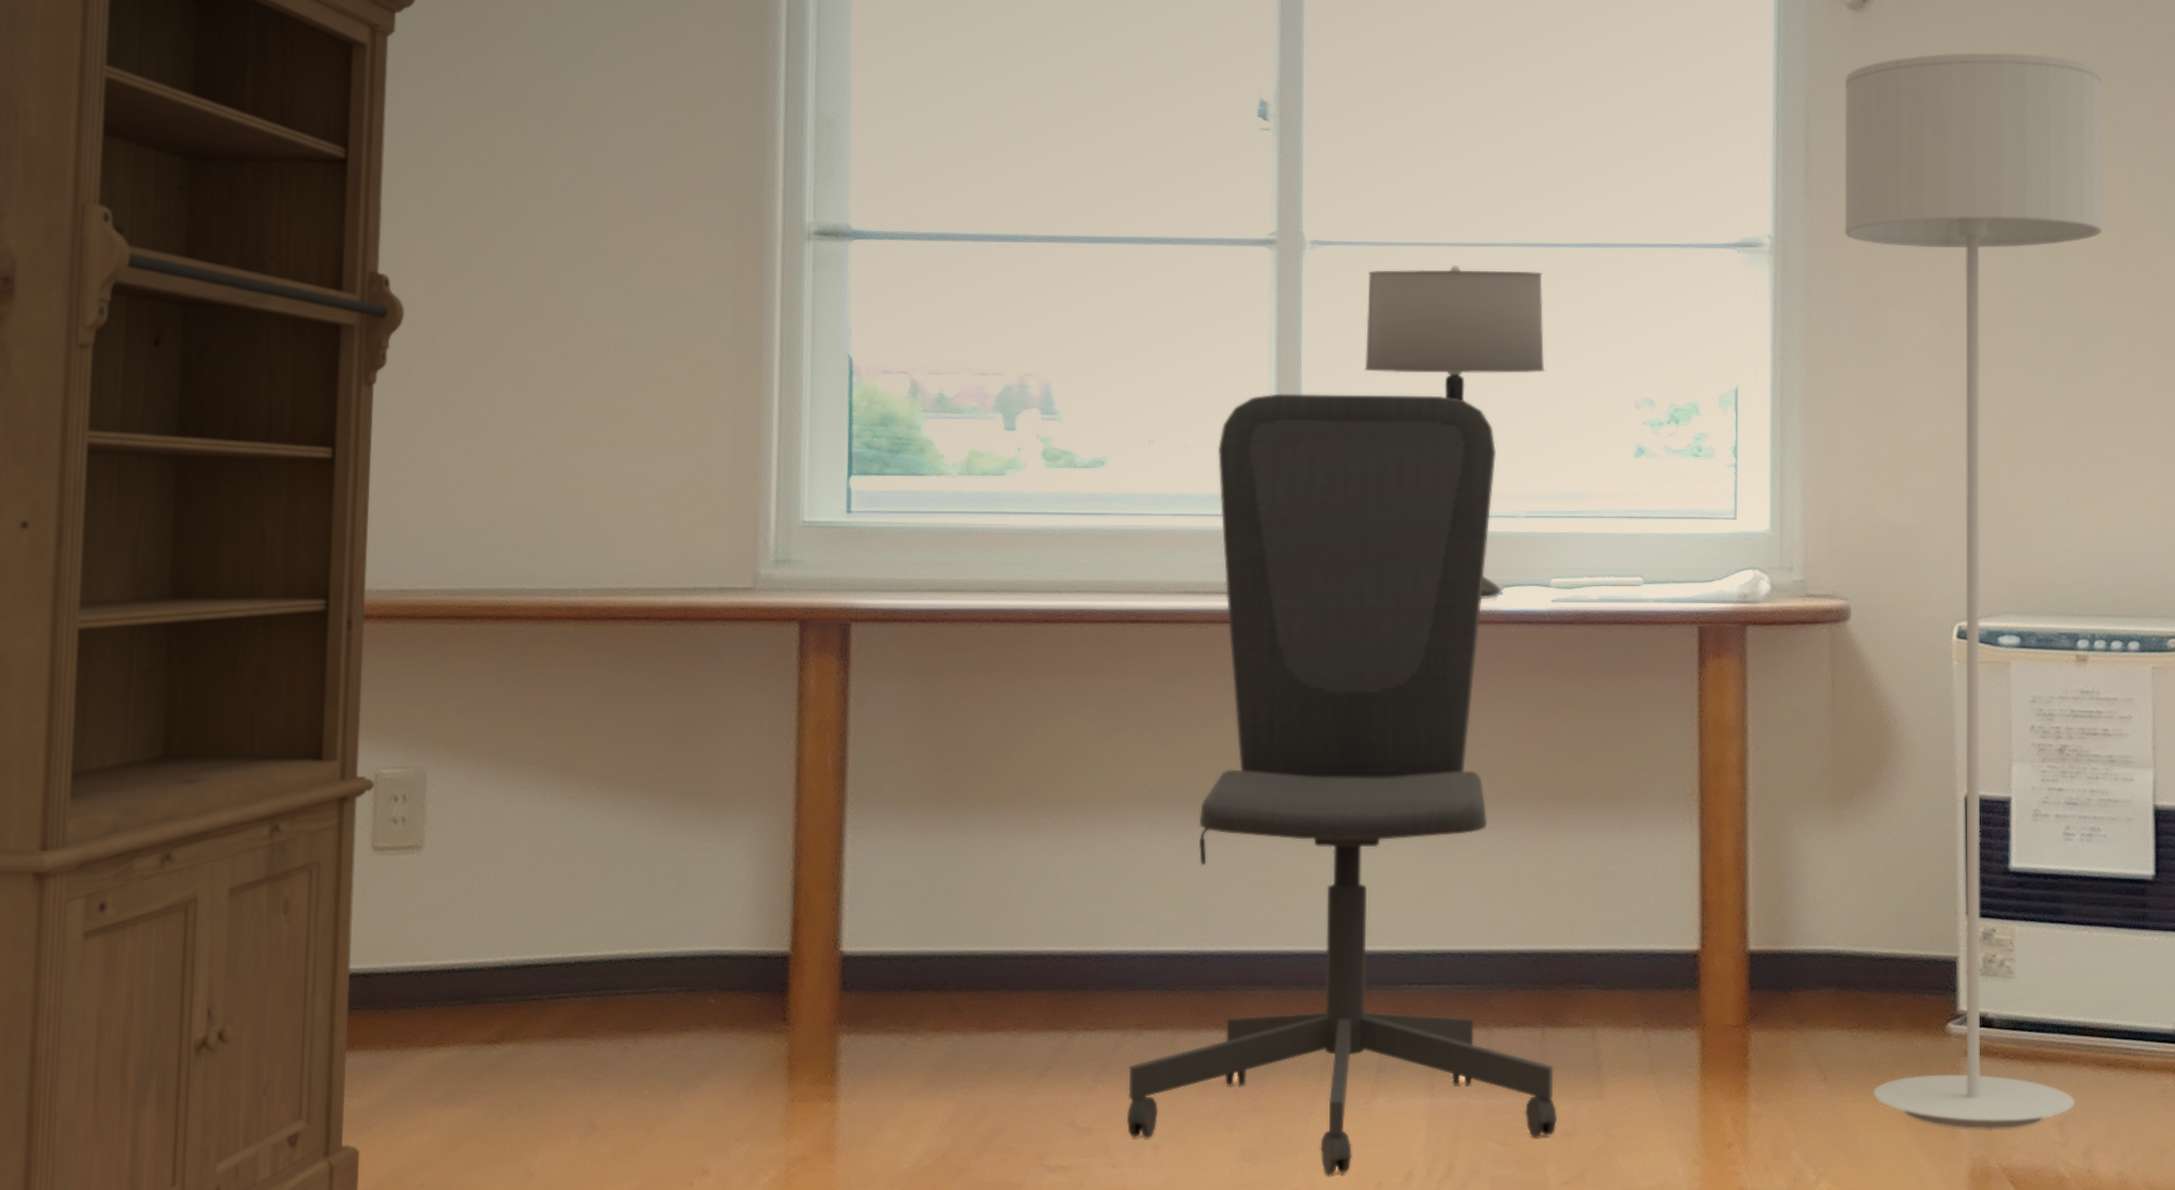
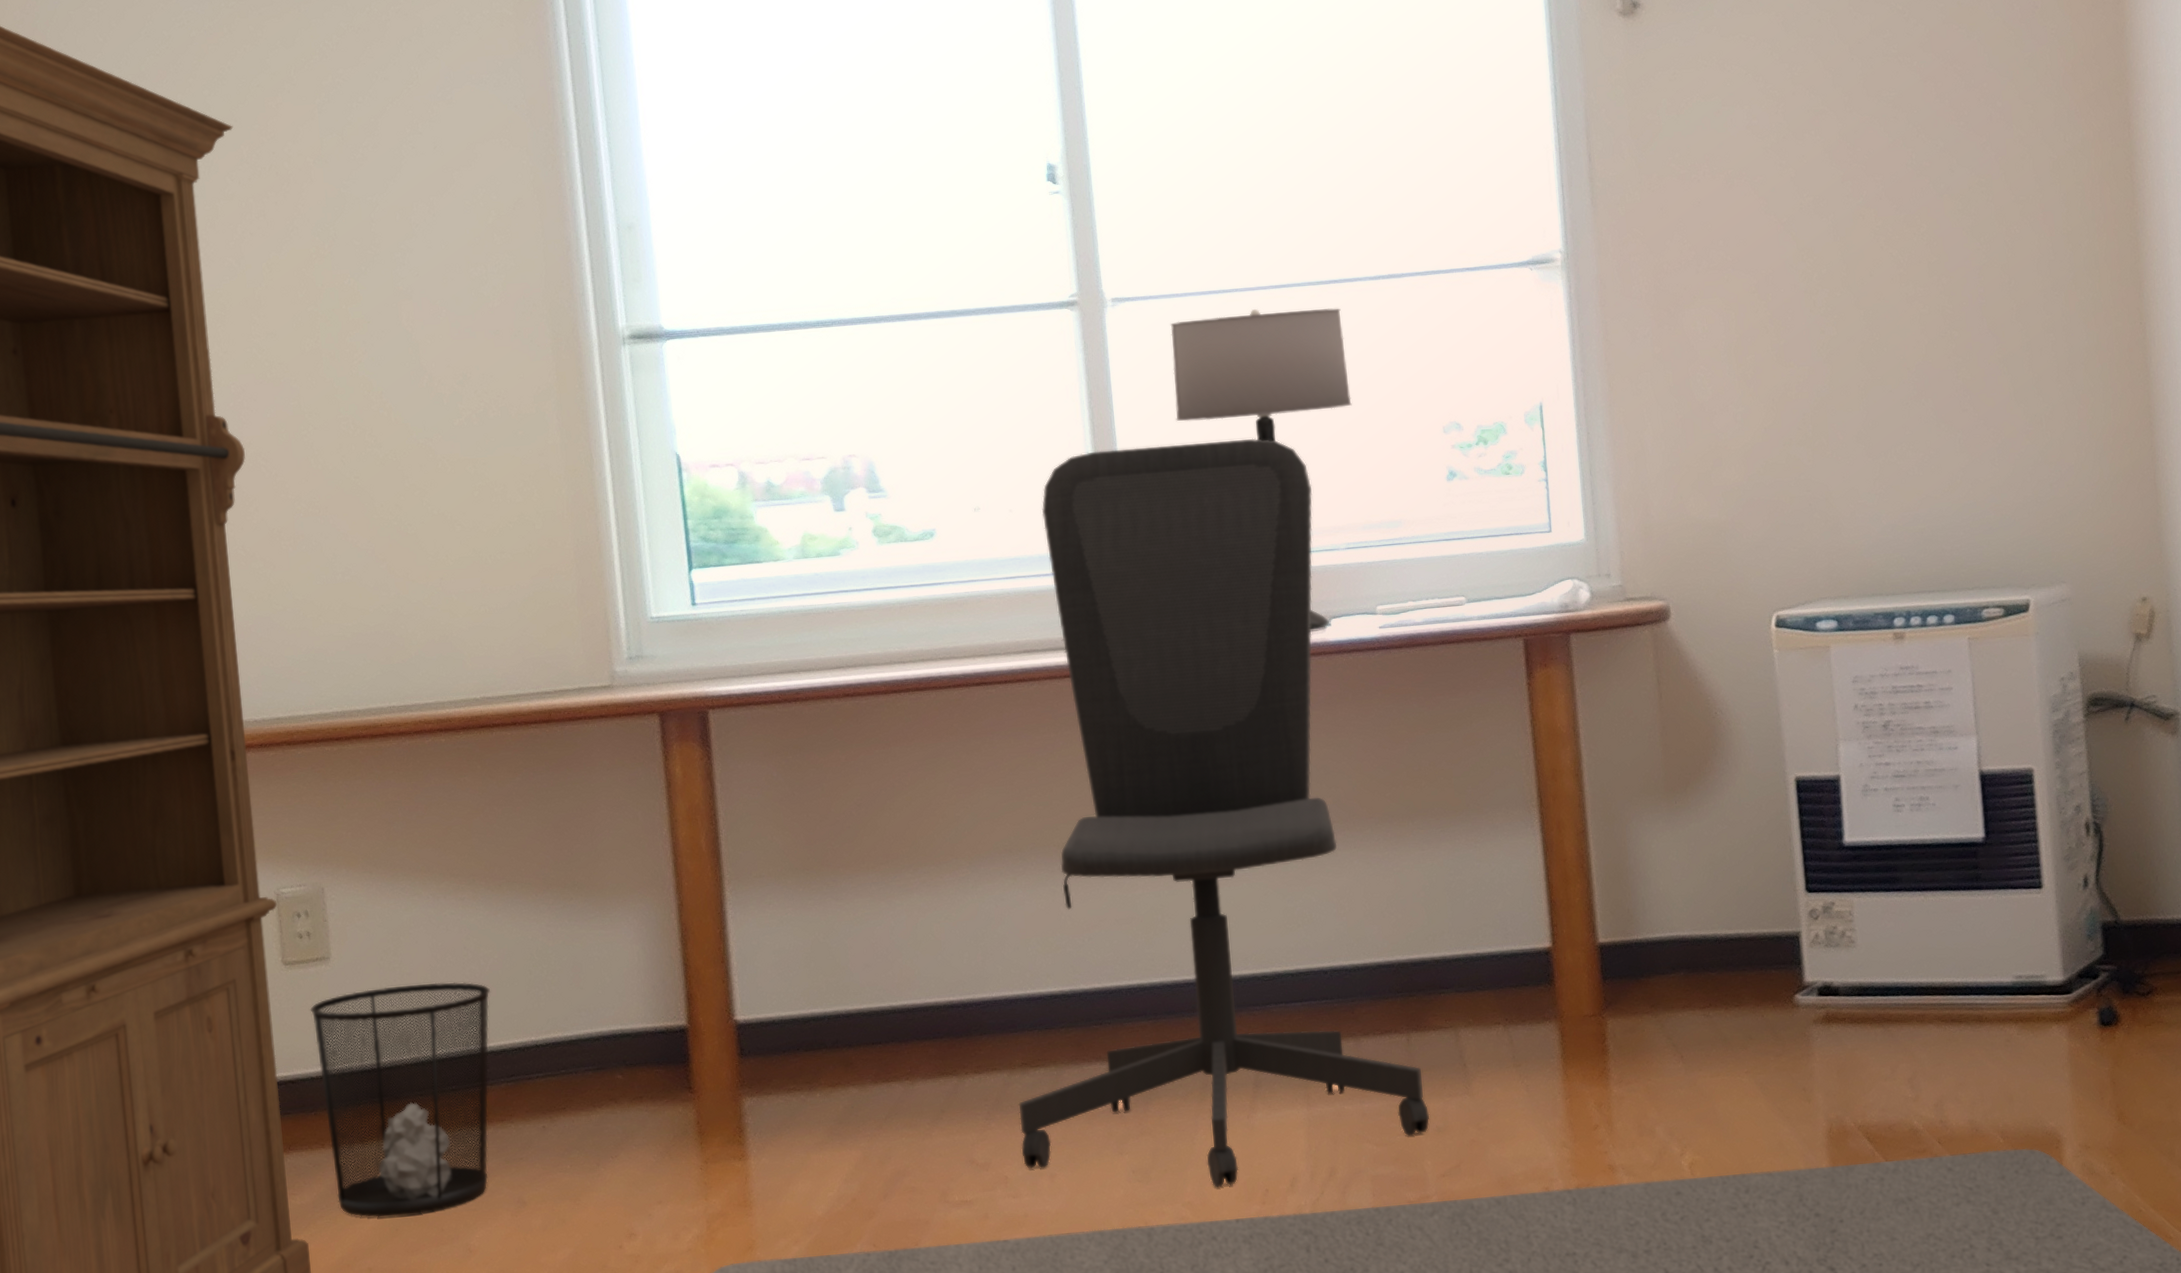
waste bin: none [394,883,588,1129] -> present [310,982,491,1217]
floor lamp: present [1844,52,2103,1130] -> none [1621,43,1923,1092]

